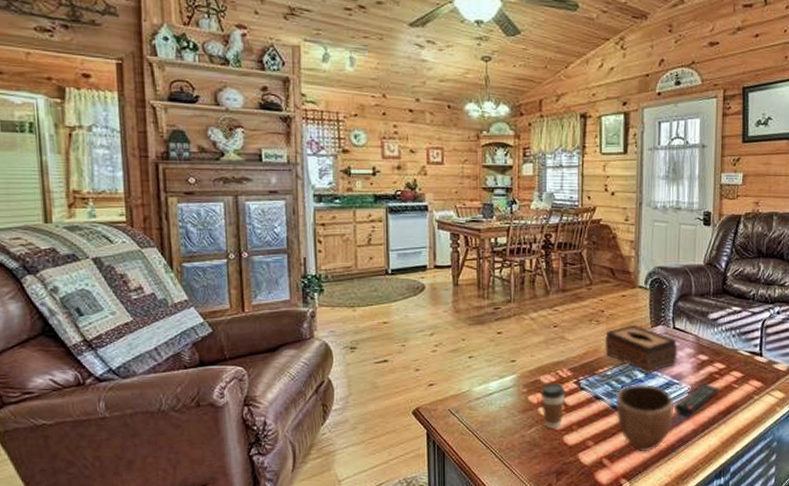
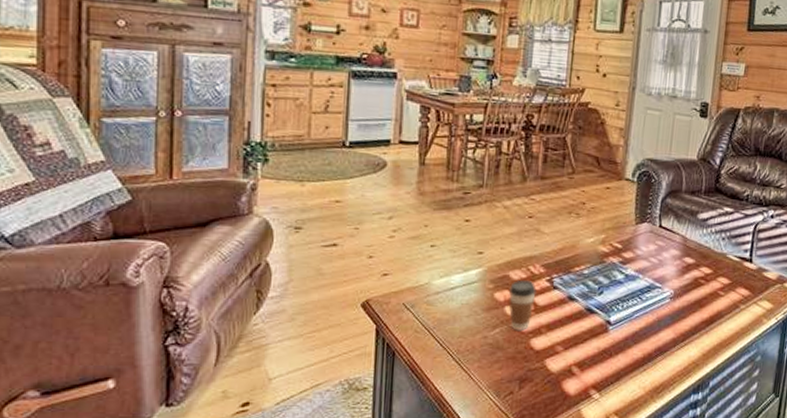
tissue box: present [604,324,678,374] -> none [582,219,663,275]
decorative bowl: present [615,383,674,452] -> none [590,285,654,361]
remote control: present [674,383,721,416] -> none [654,289,705,323]

